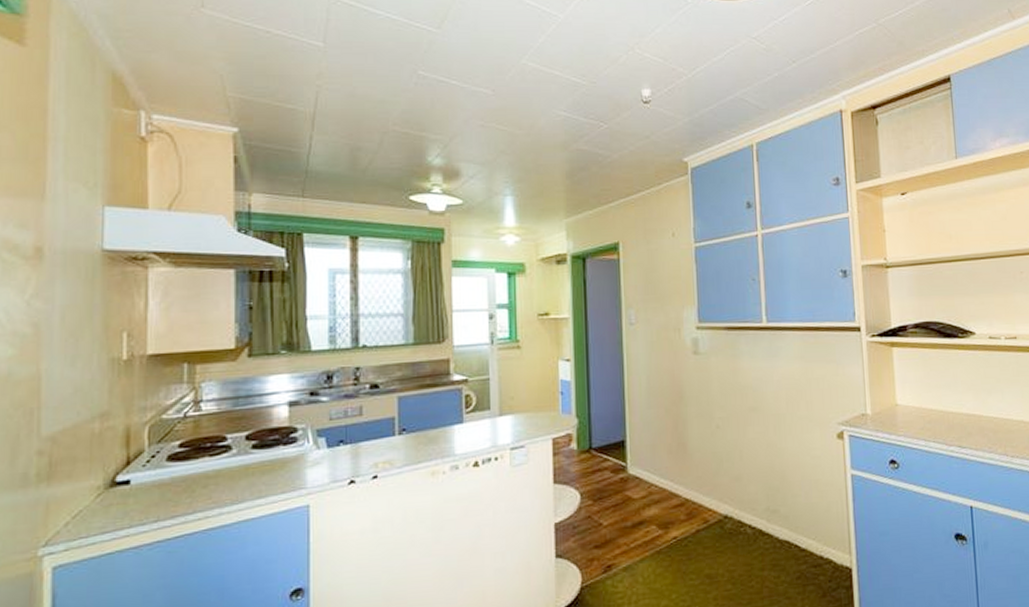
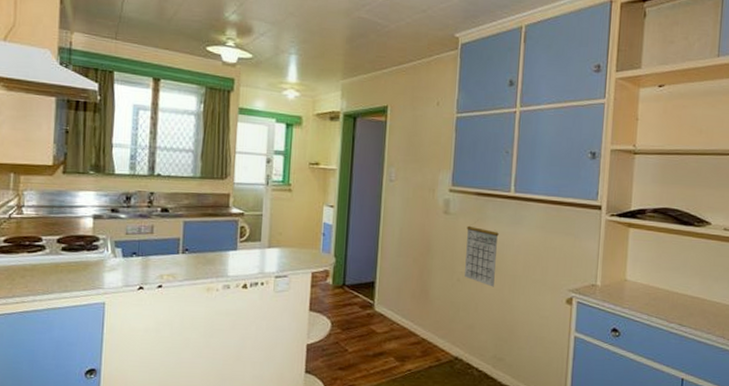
calendar: none [720,360,757,430] -> present [465,222,499,287]

